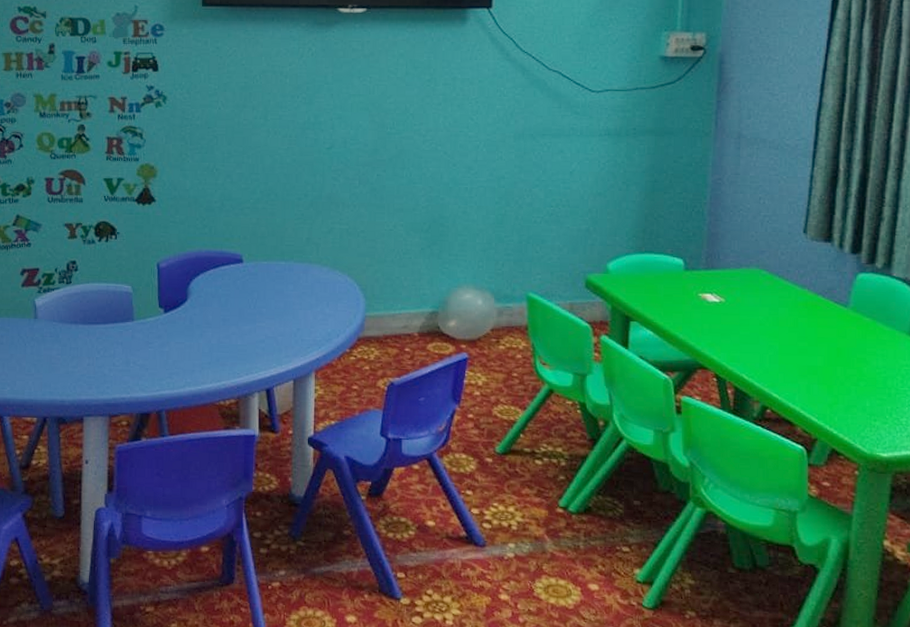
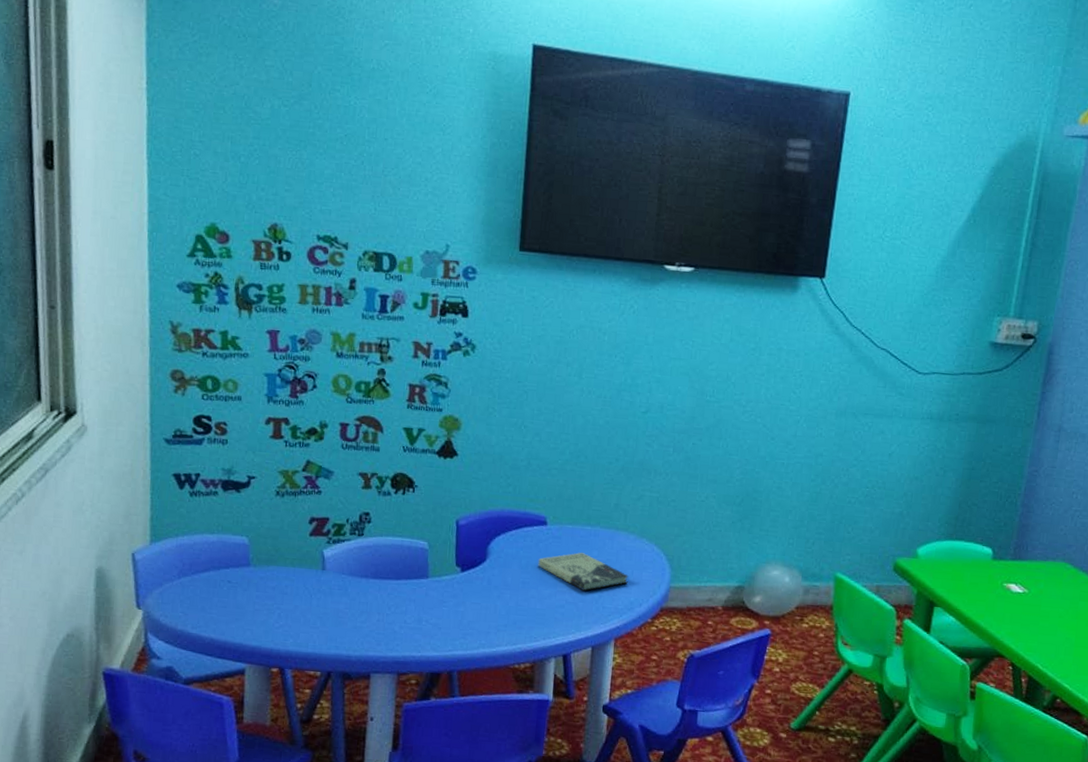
book: none [237,286,324,325] -> present [538,552,628,591]

